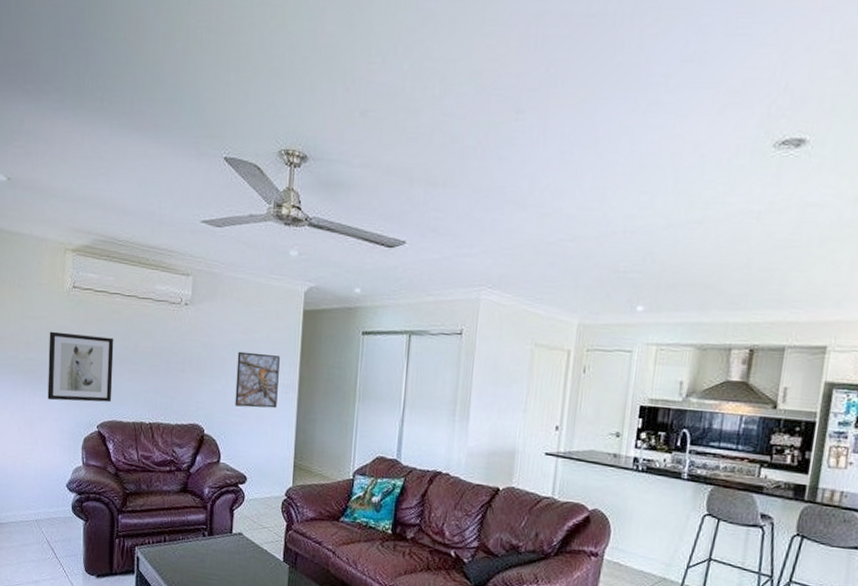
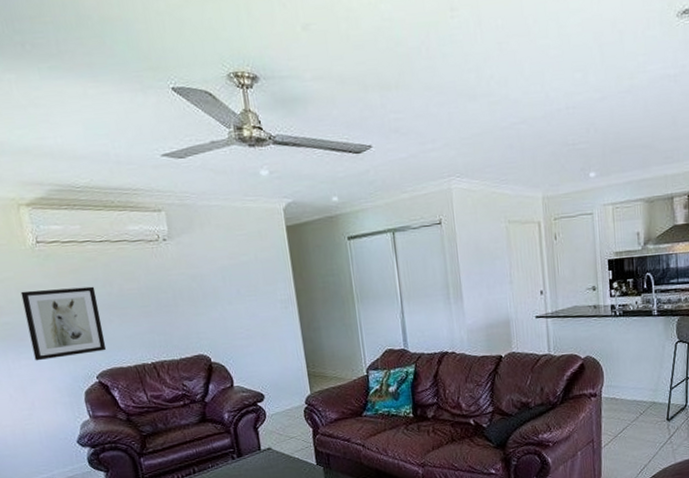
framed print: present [235,351,280,409] -> none [228,274,279,330]

